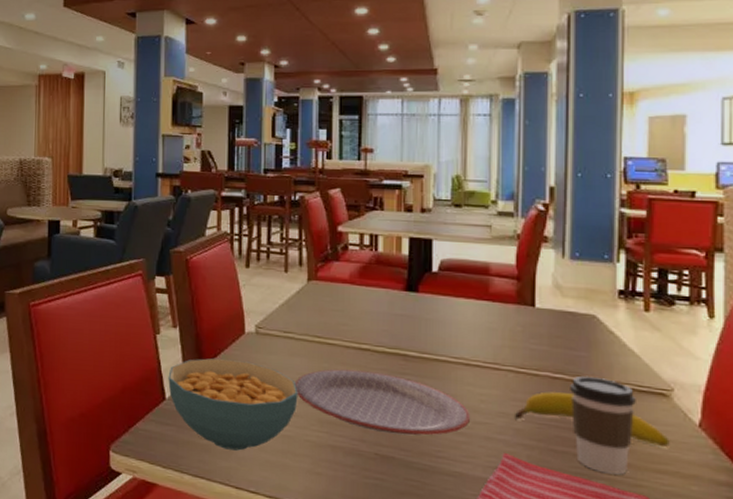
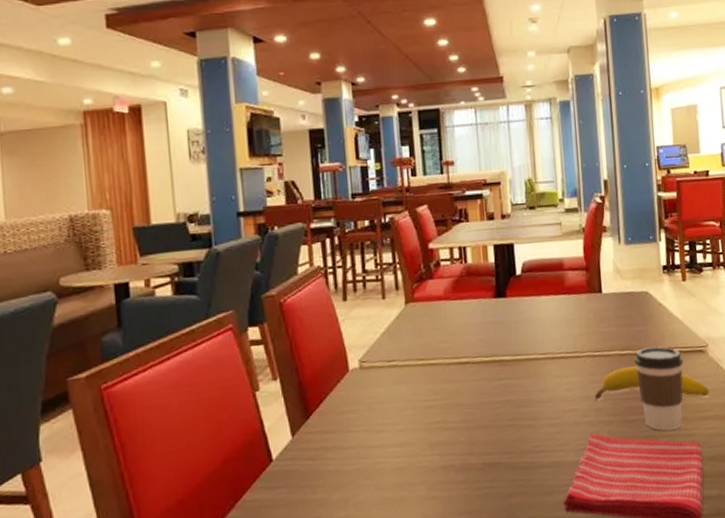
cereal bowl: present [168,358,298,451] -> none [273,400,408,499]
plate: present [294,369,470,436] -> none [402,382,560,442]

